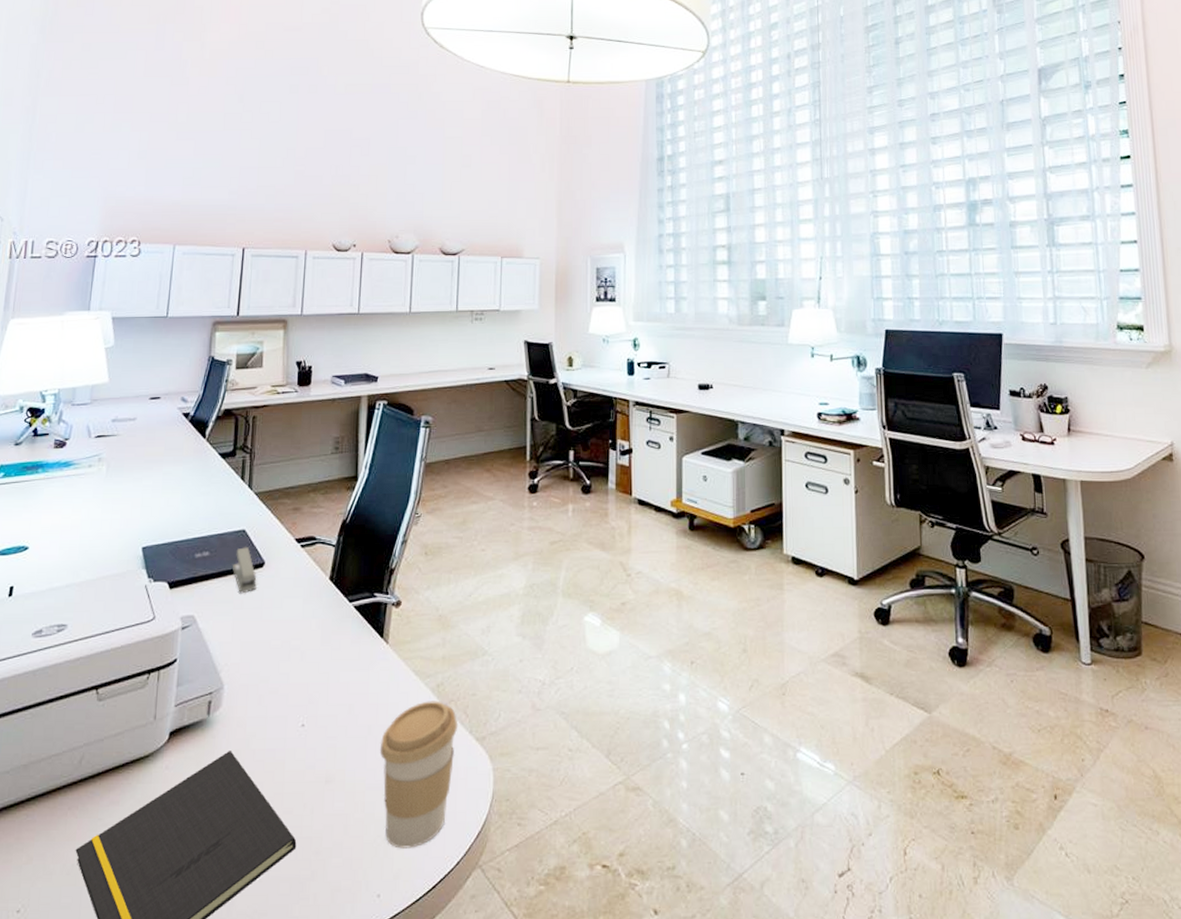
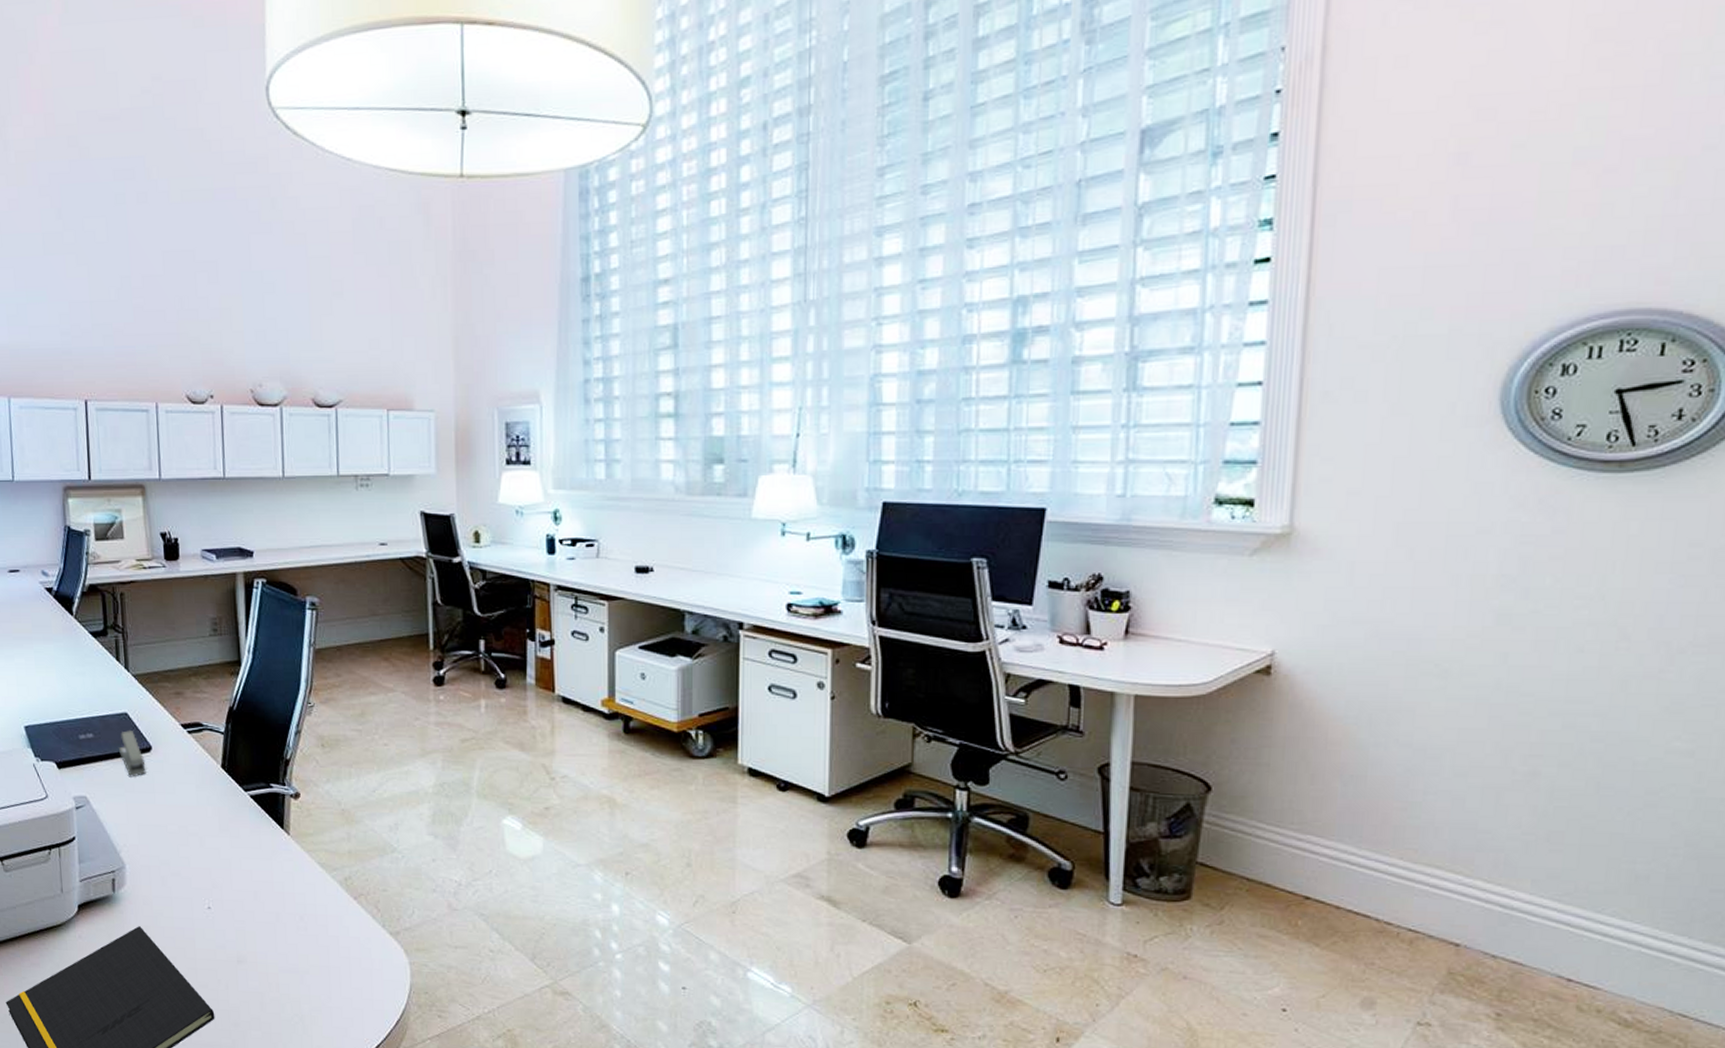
coffee cup: present [379,700,458,849] -> none [289,893,370,1029]

